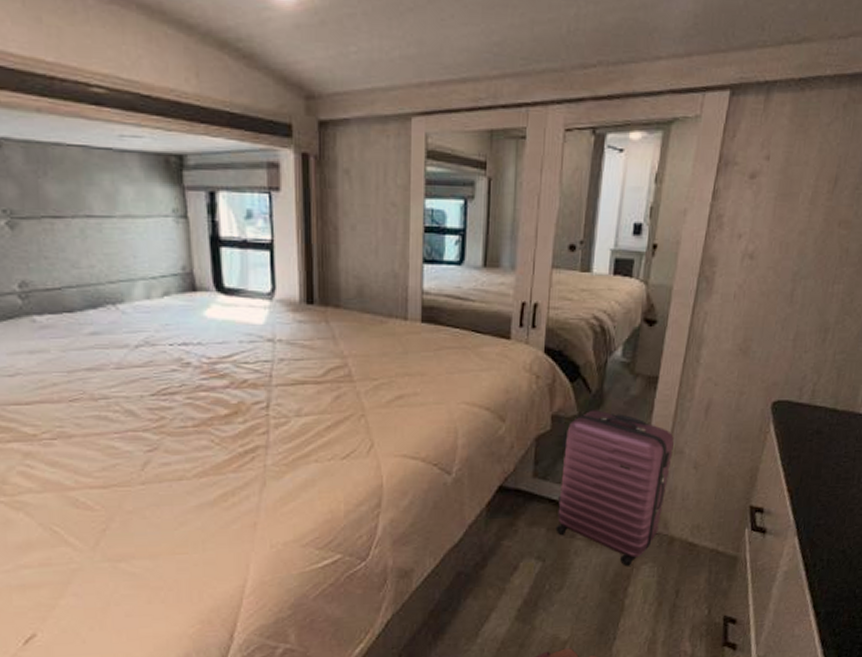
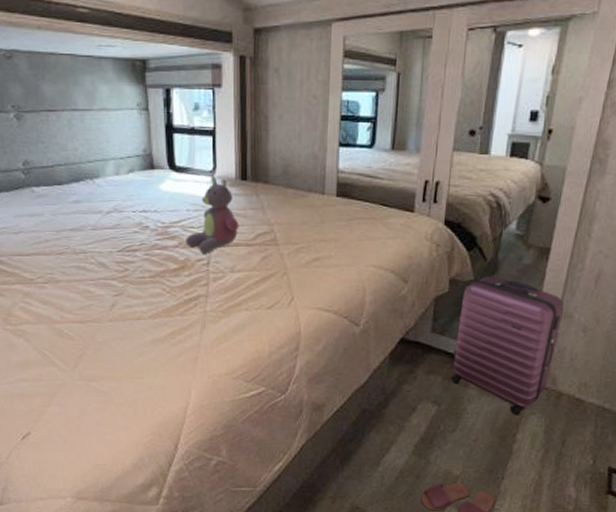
stuffed bear: none [238,299,306,395] -> present [186,176,239,254]

